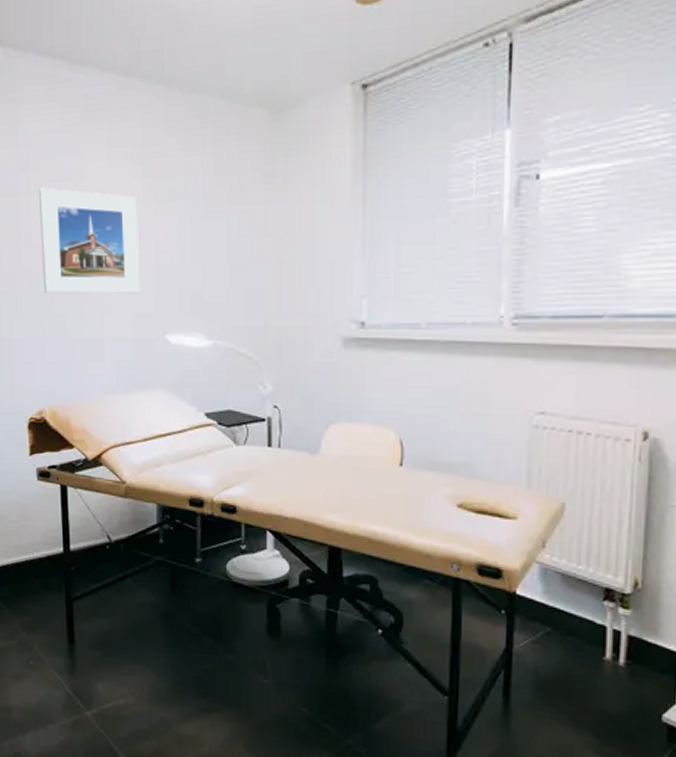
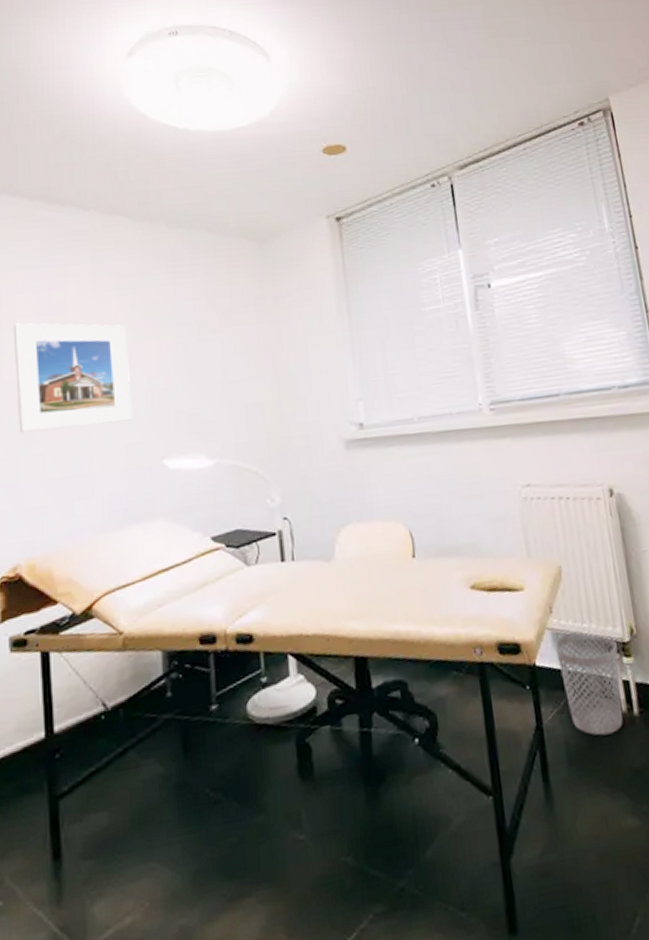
wastebasket: none [541,570,615,676] -> present [555,630,623,736]

